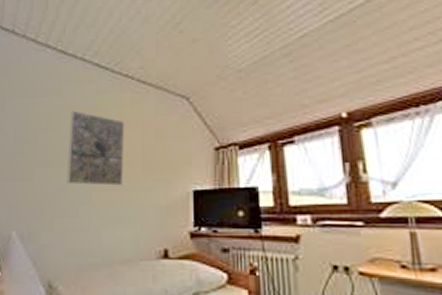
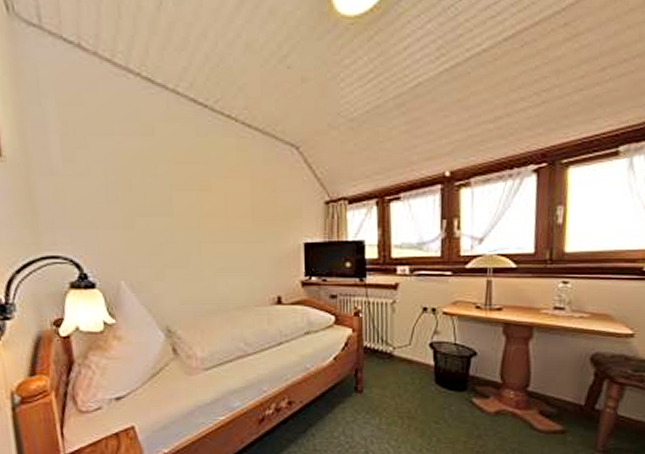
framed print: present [67,110,124,186] -> none [168,154,233,237]

